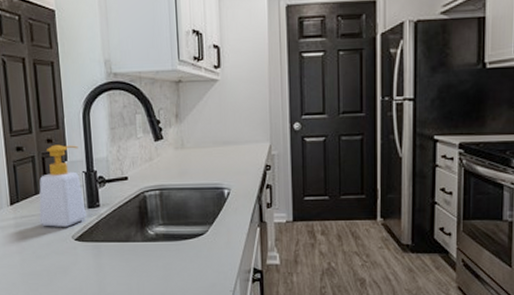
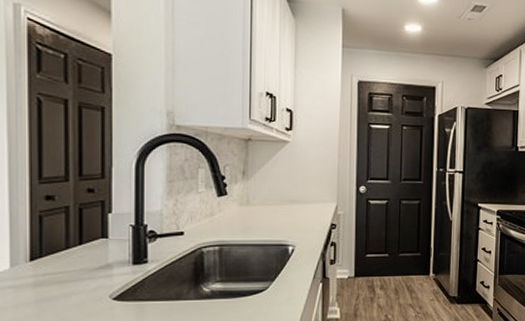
soap bottle: present [39,144,87,227] -> none [68,195,130,285]

